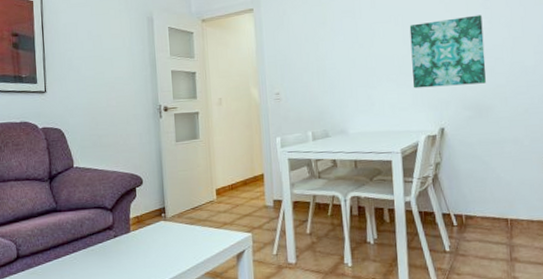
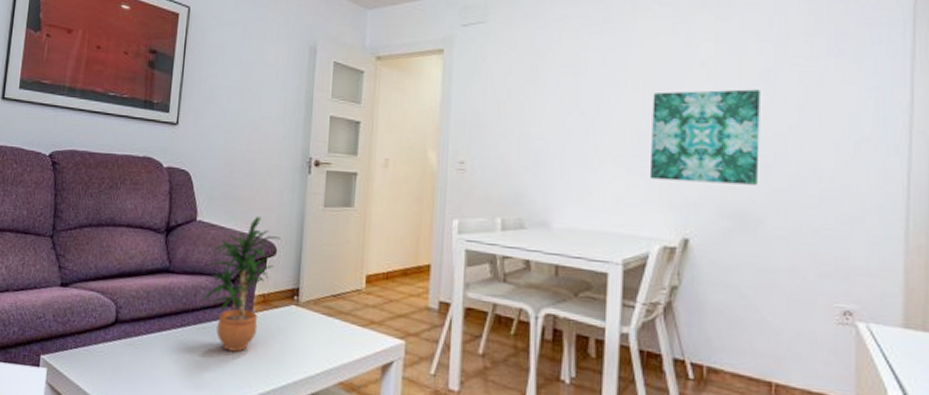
potted plant: none [88,157,146,264] -> present [203,216,282,352]

